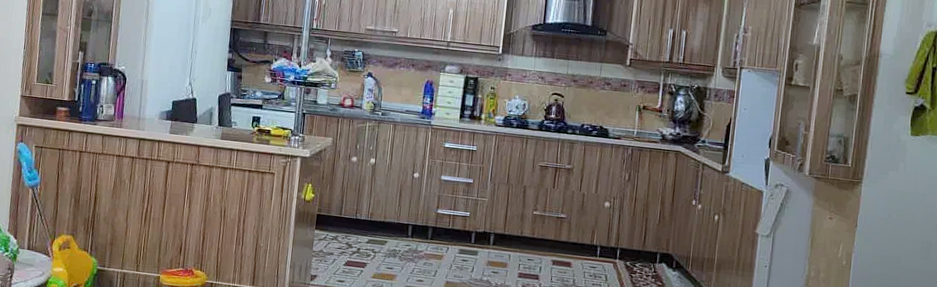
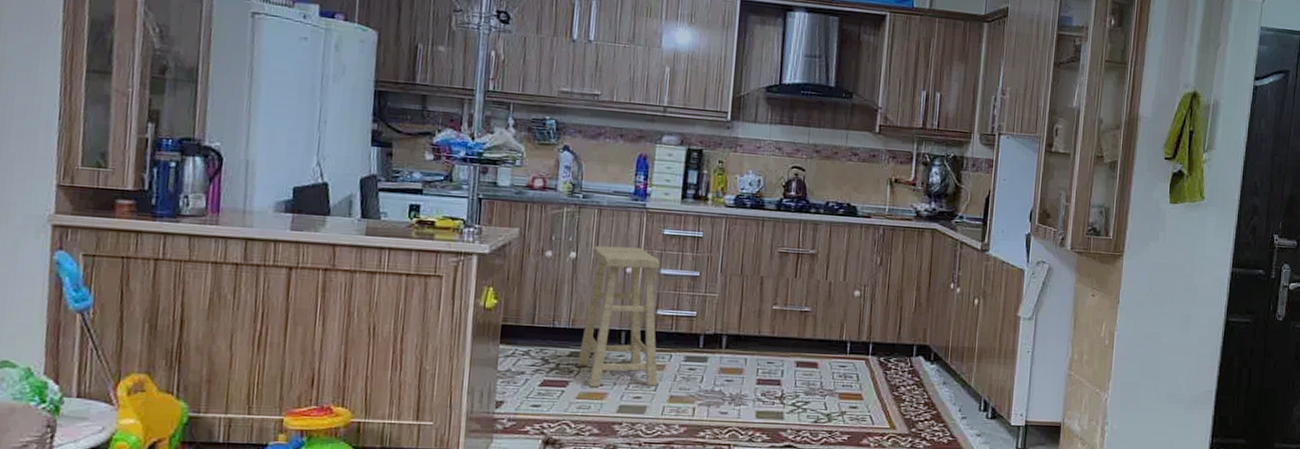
stool: none [374,154,441,273] -> present [578,245,660,388]

